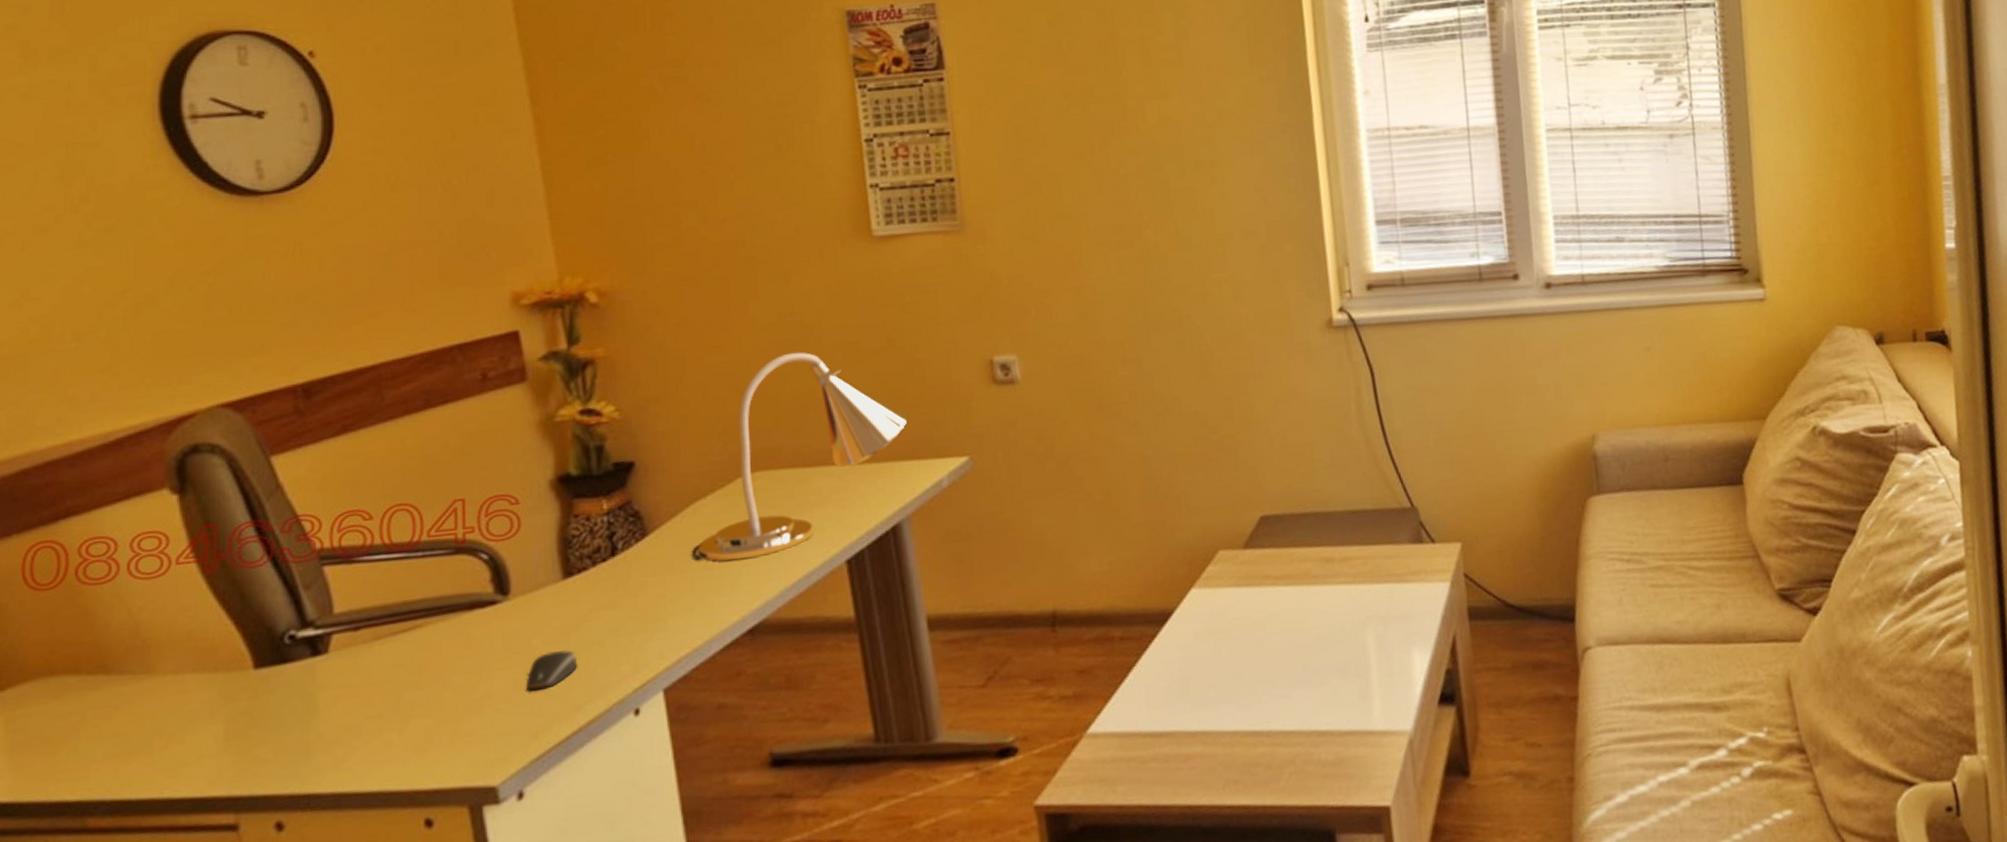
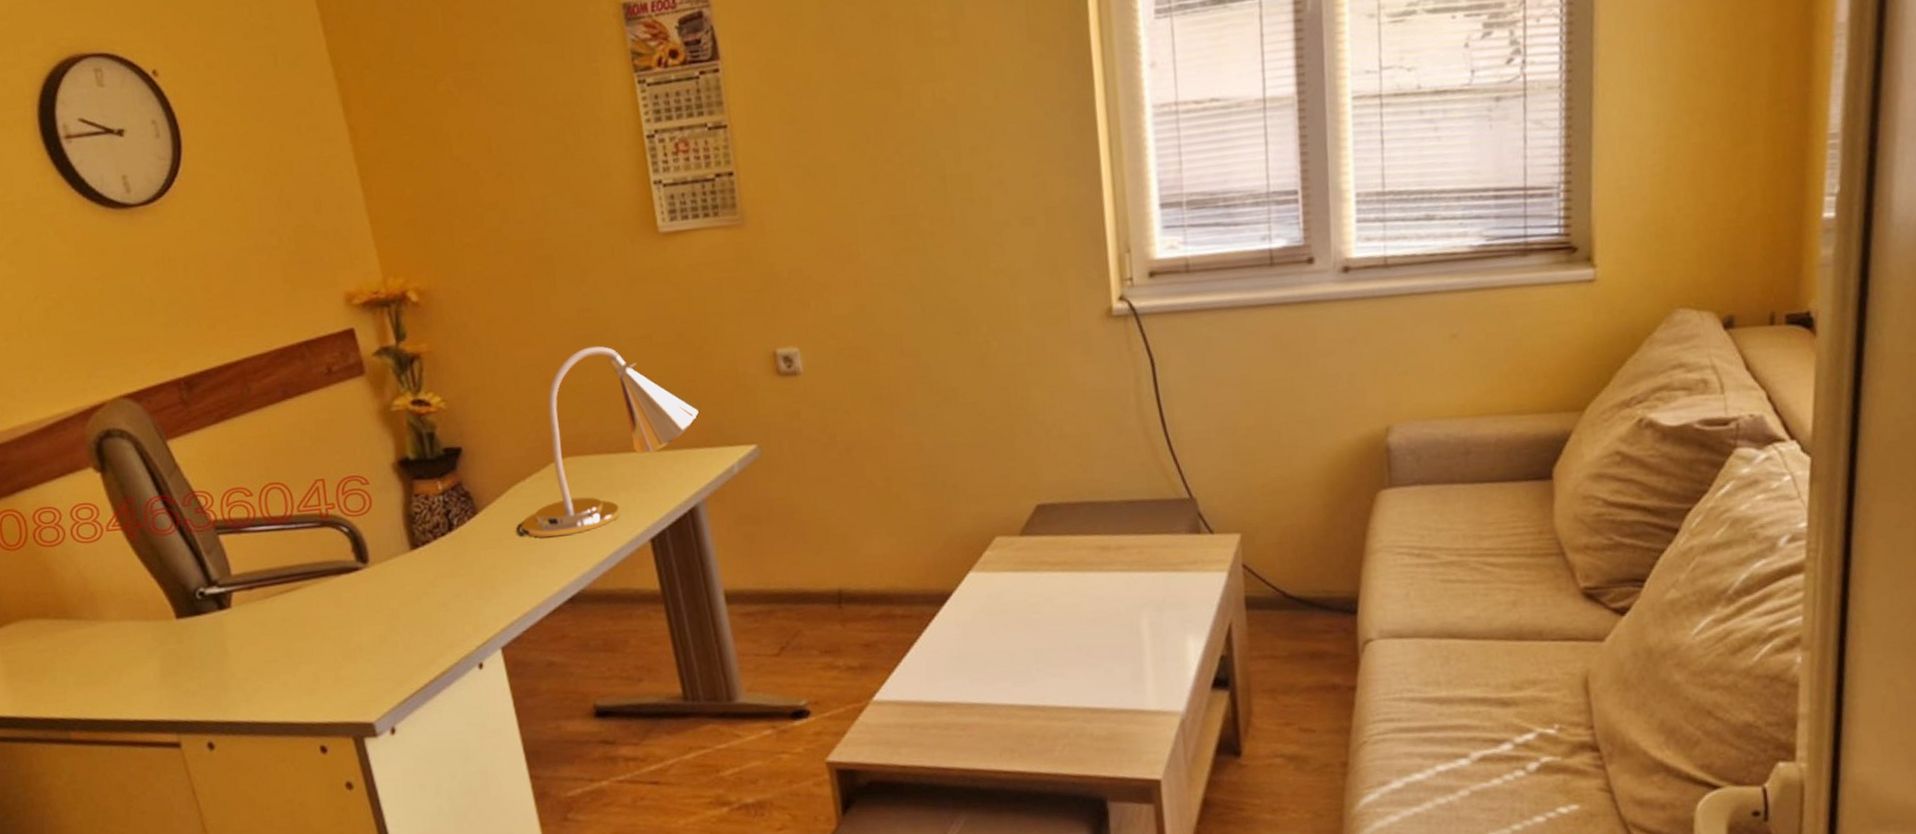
computer mouse: present [525,650,578,693] -> none [388,611,430,646]

